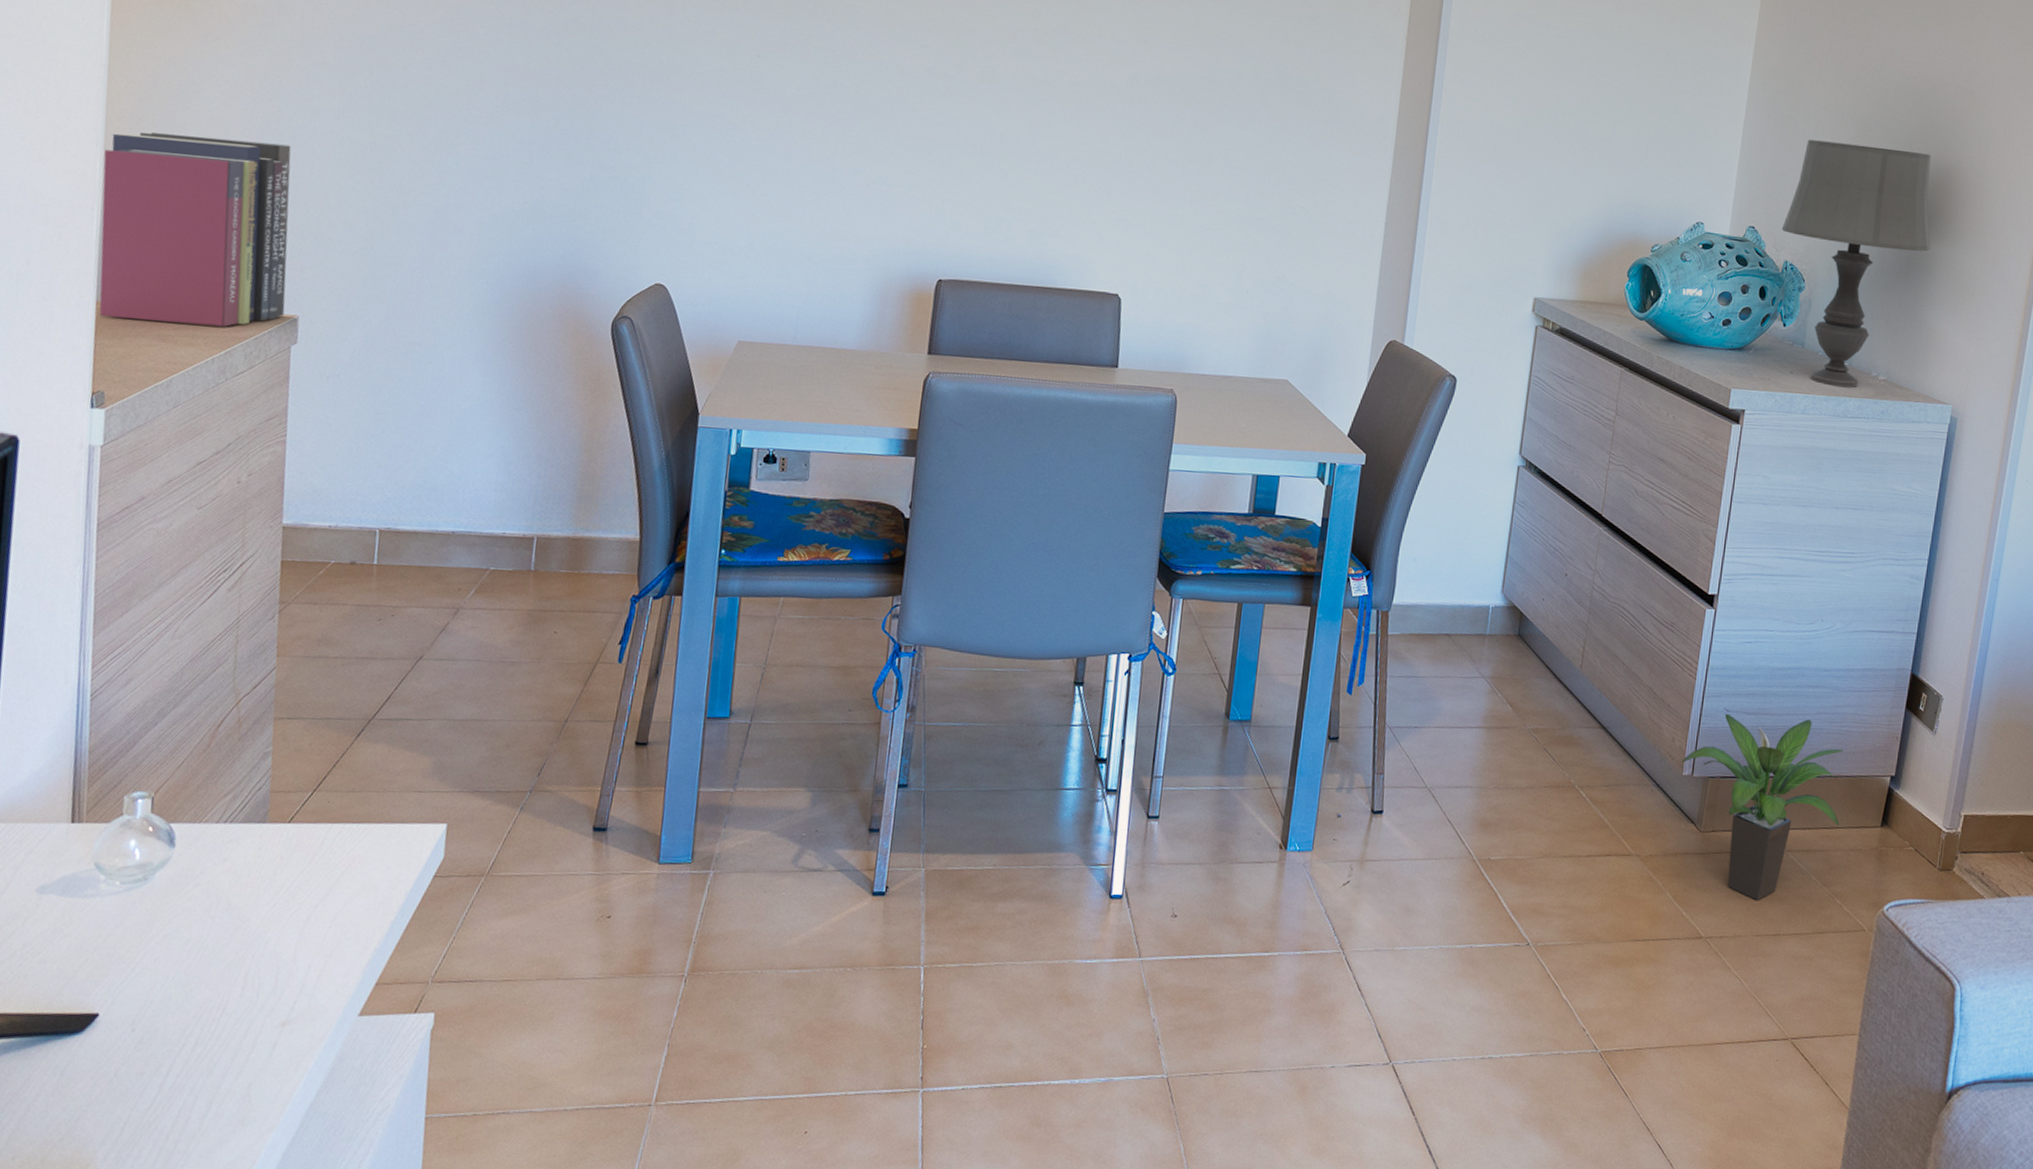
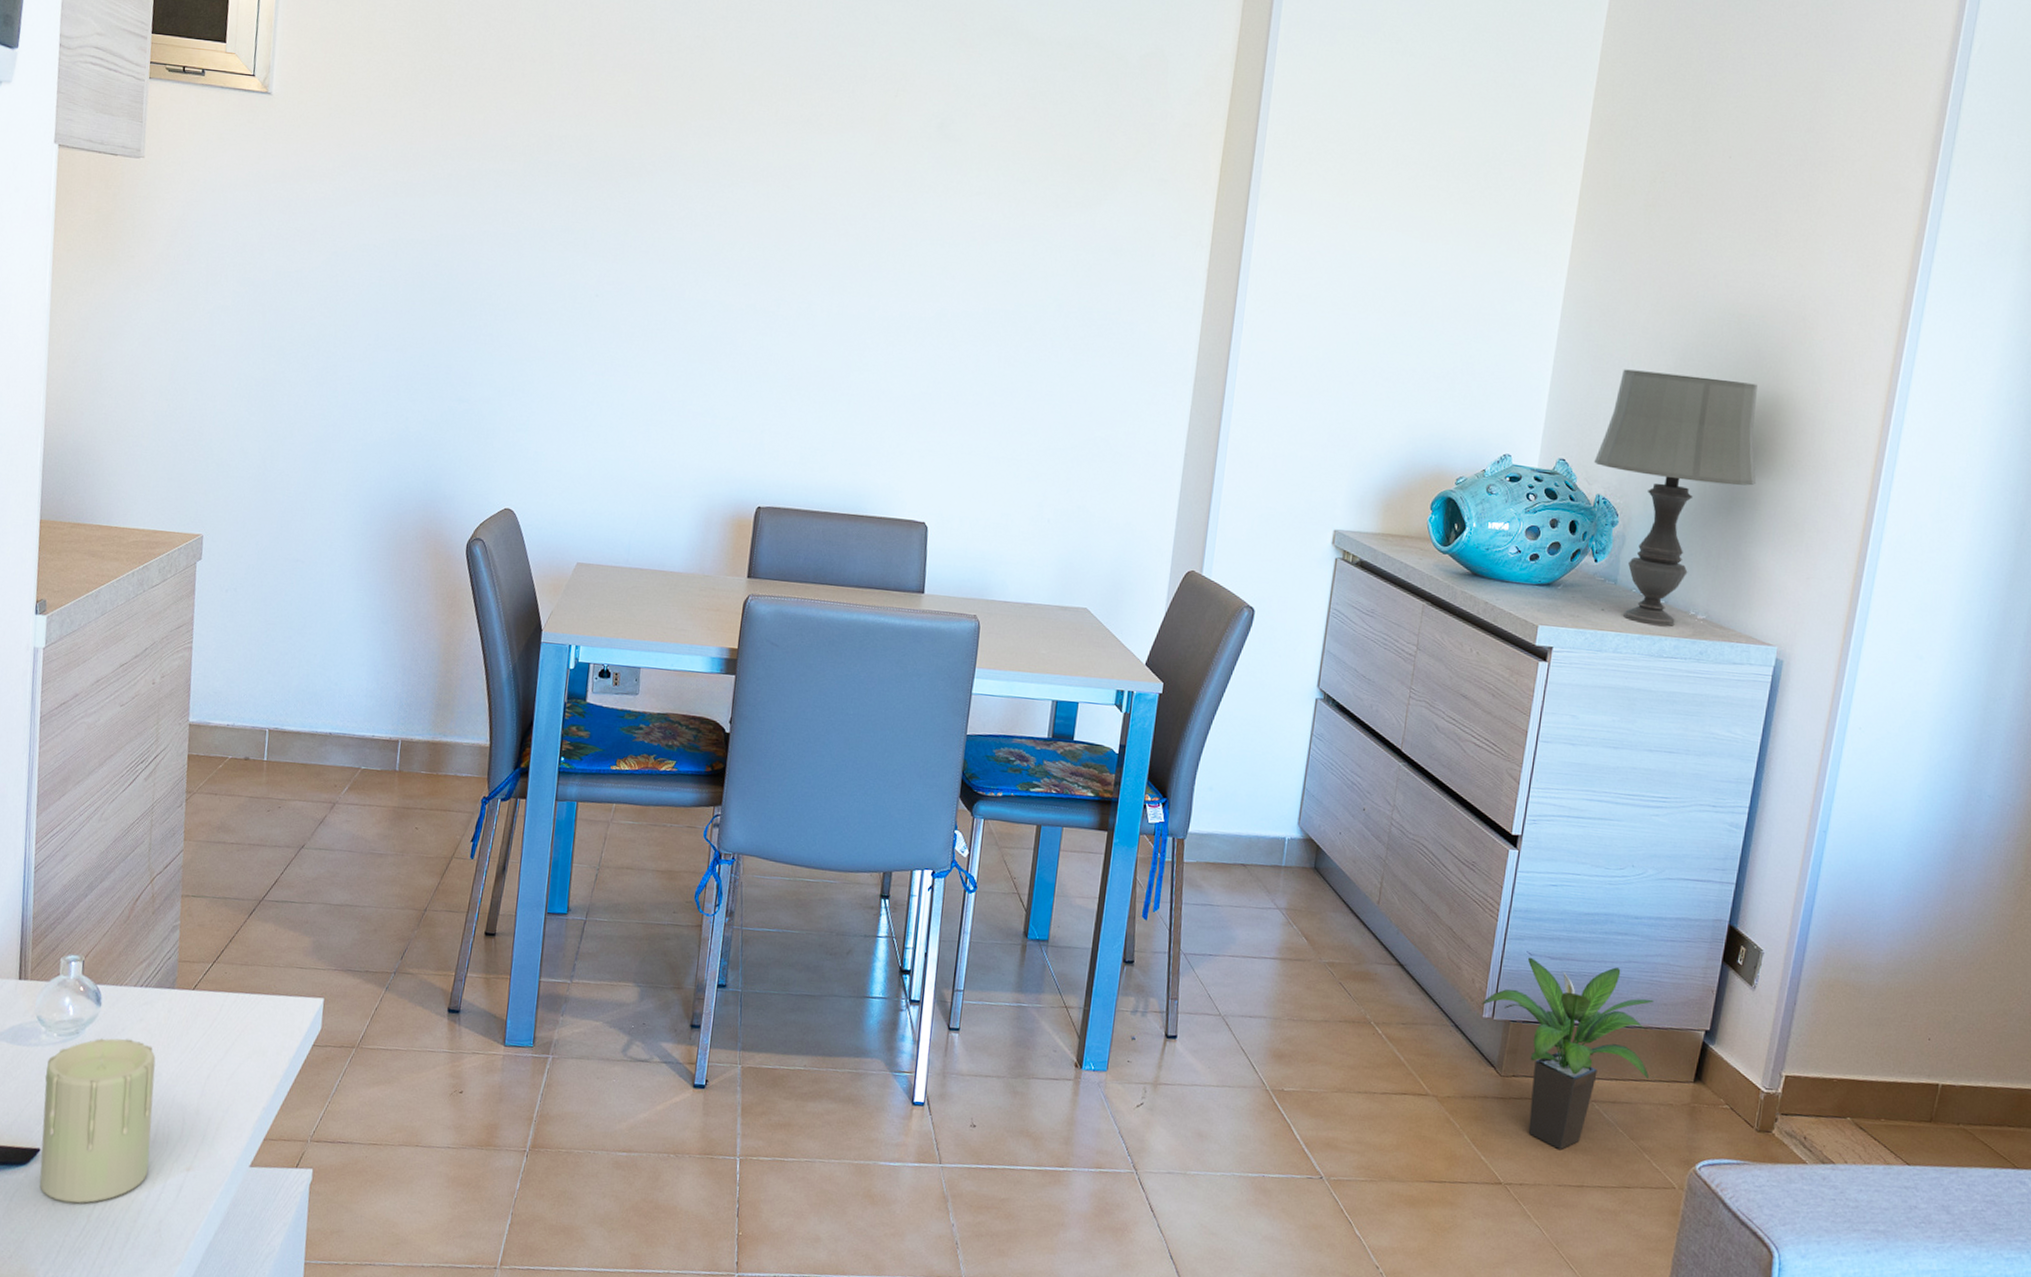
candle: none [98,882,244,1072] -> present [39,1038,156,1203]
books: present [99,132,292,327] -> none [42,369,198,544]

